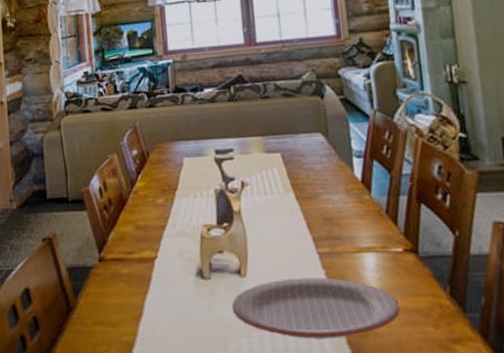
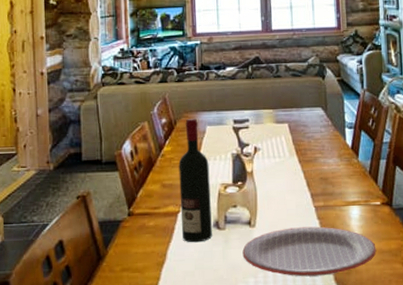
wine bottle: none [153,149,196,294] -> present [178,119,212,243]

